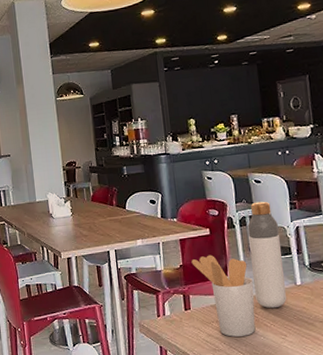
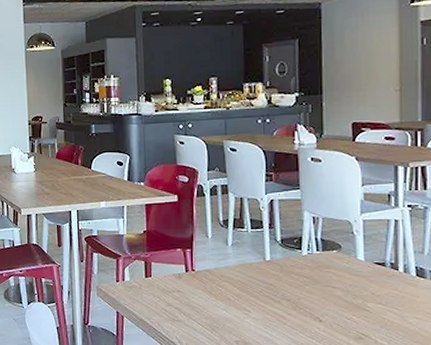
utensil holder: present [191,255,256,337] -> none [156,222,220,309]
bottle: present [247,201,286,309] -> none [218,171,253,283]

